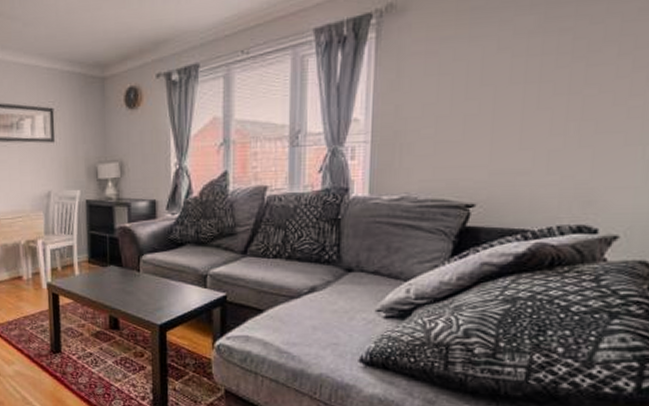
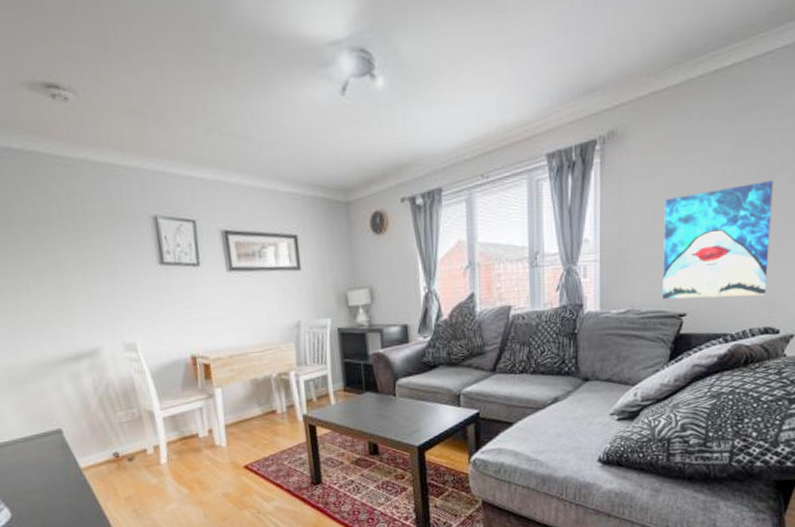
wall art: none [445,56,594,189] -> present [662,181,773,300]

